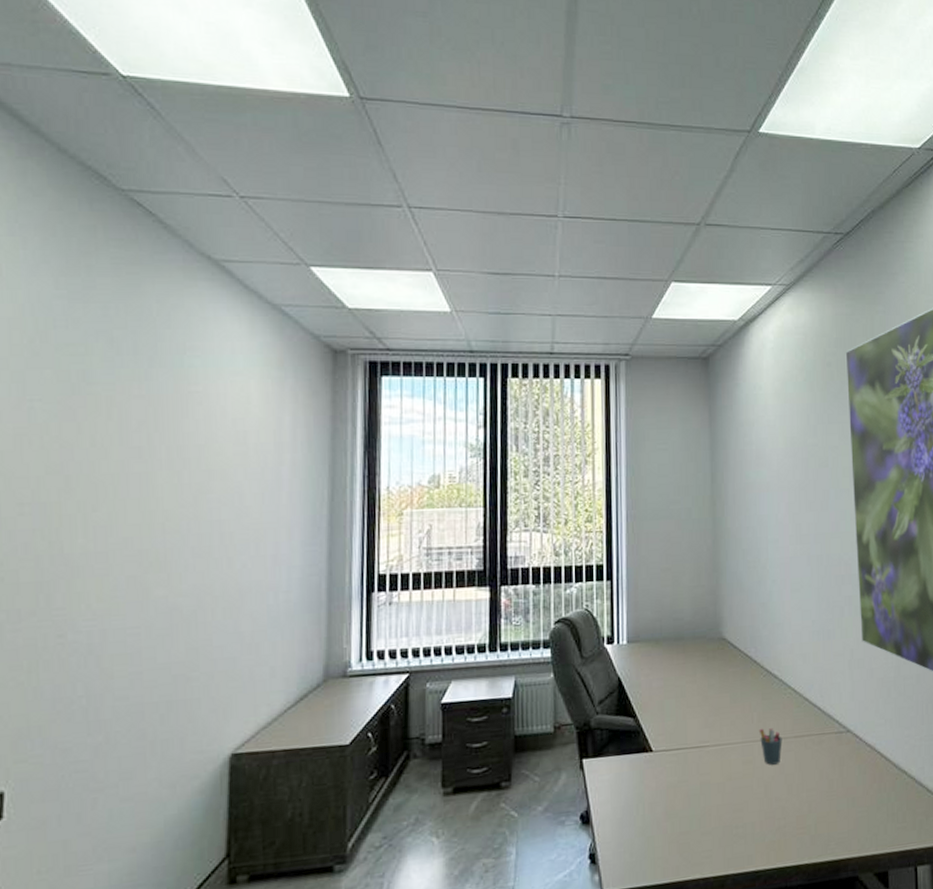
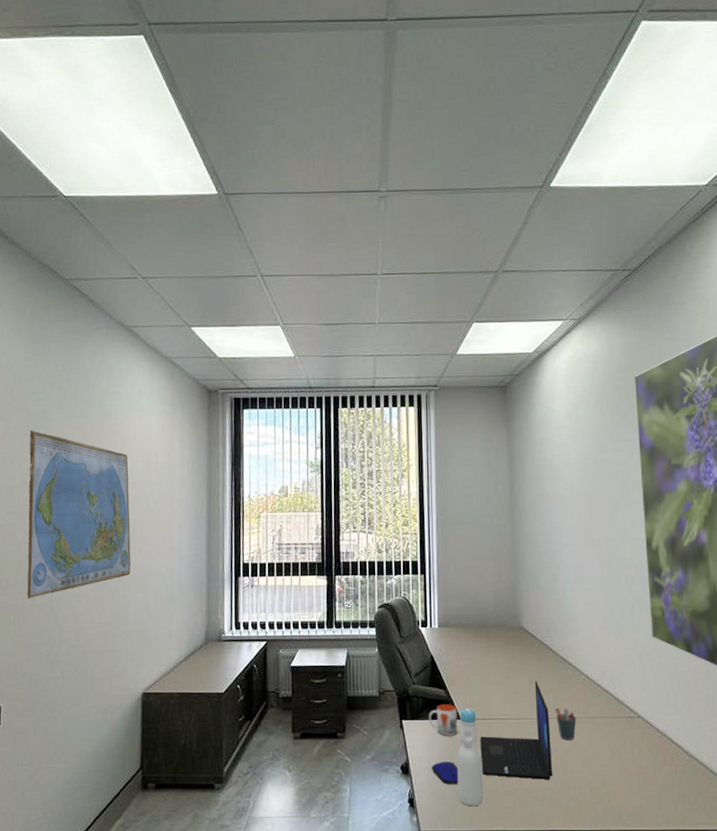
world map: none [50,397,217,636] -> present [26,430,131,599]
mug: none [615,734,649,774] -> present [429,704,458,736]
computer mouse: none [617,803,650,831] -> present [431,762,459,784]
bottle: none [647,738,678,855] -> present [457,708,484,807]
laptop: none [674,699,757,816] -> present [480,681,553,780]

